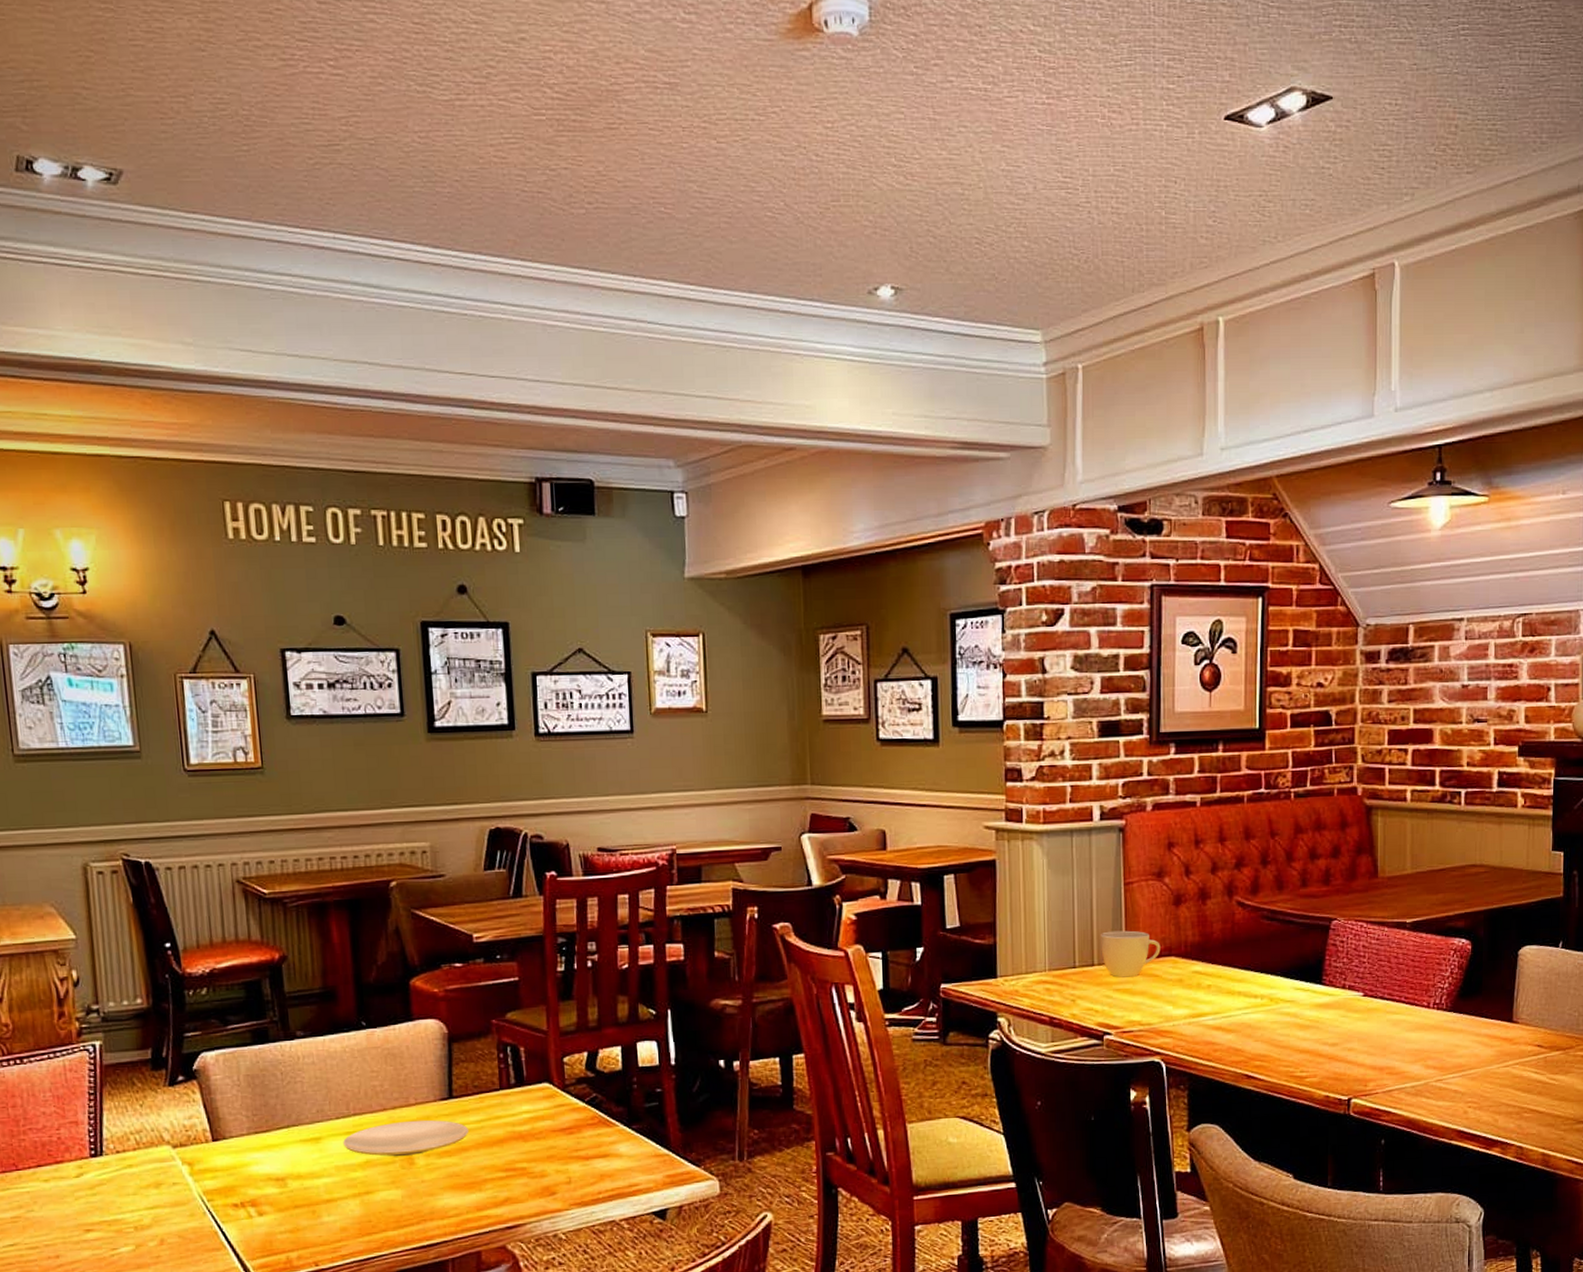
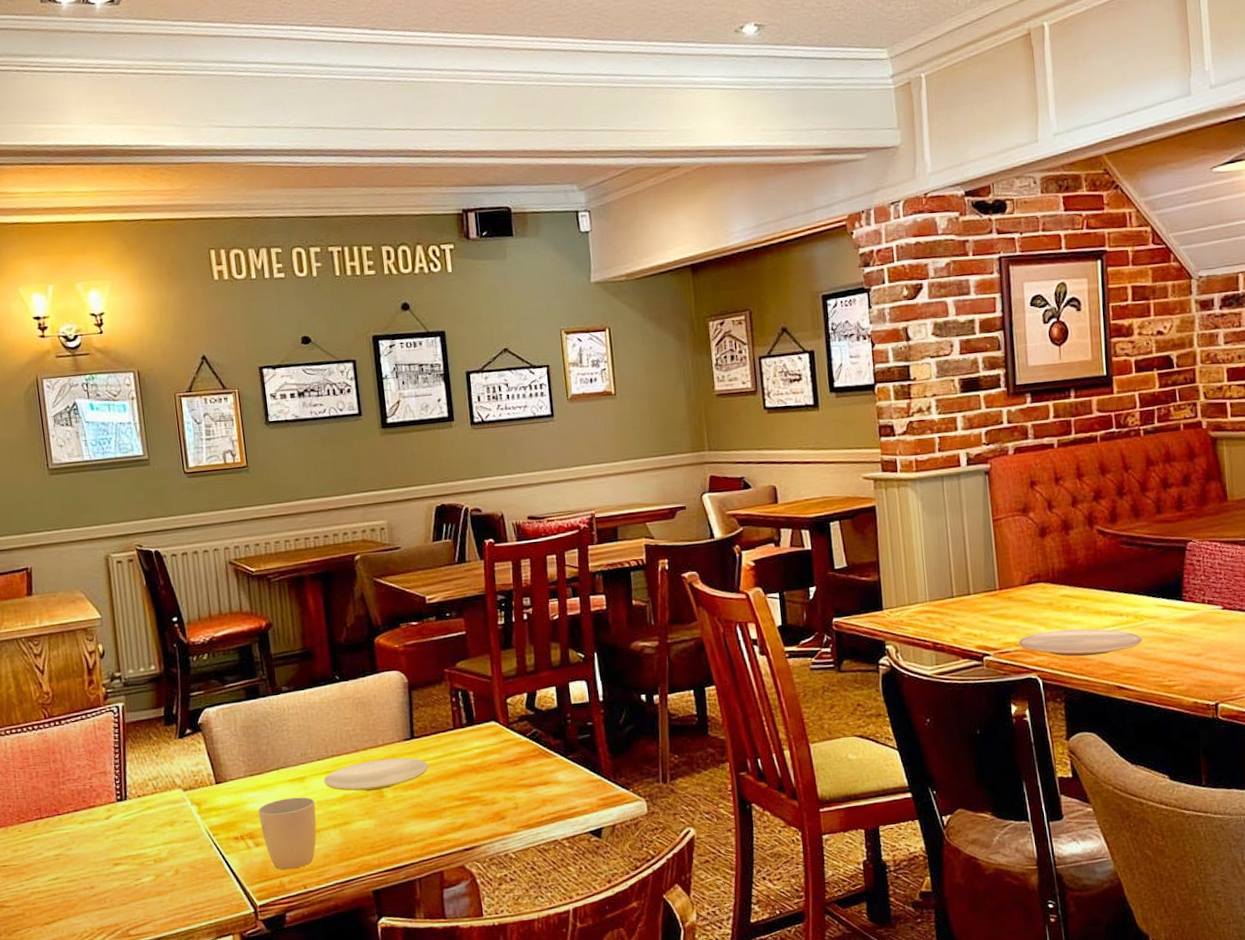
cup: none [263,1160,333,1244] -> present [258,797,317,870]
cup: present [1099,930,1161,978] -> none [973,561,1030,604]
plate: none [1143,1009,1277,1041] -> present [1018,628,1143,657]

